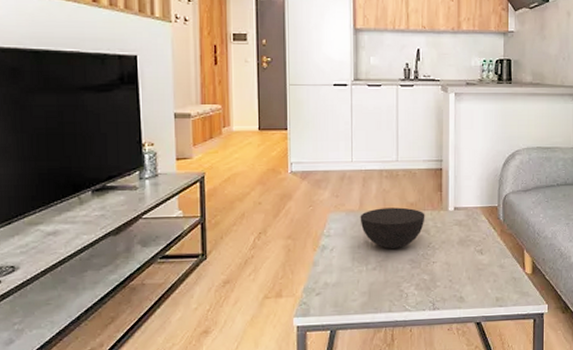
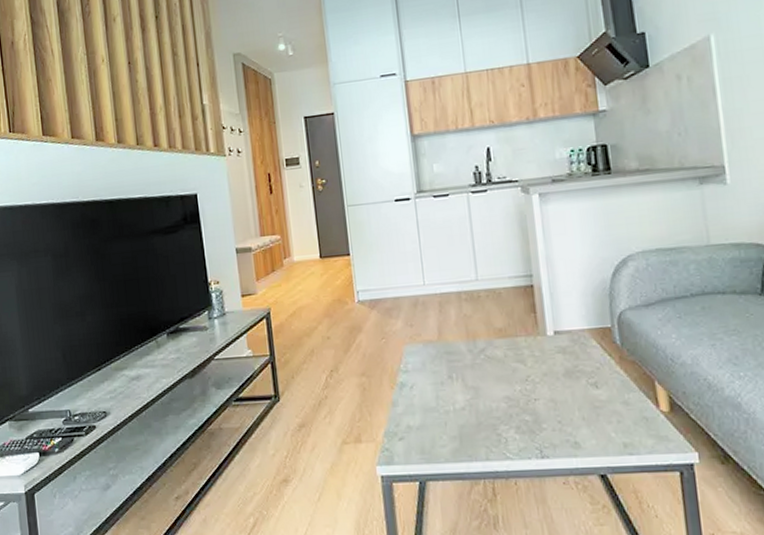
bowl: present [360,207,425,249] -> none [440,334,519,384]

